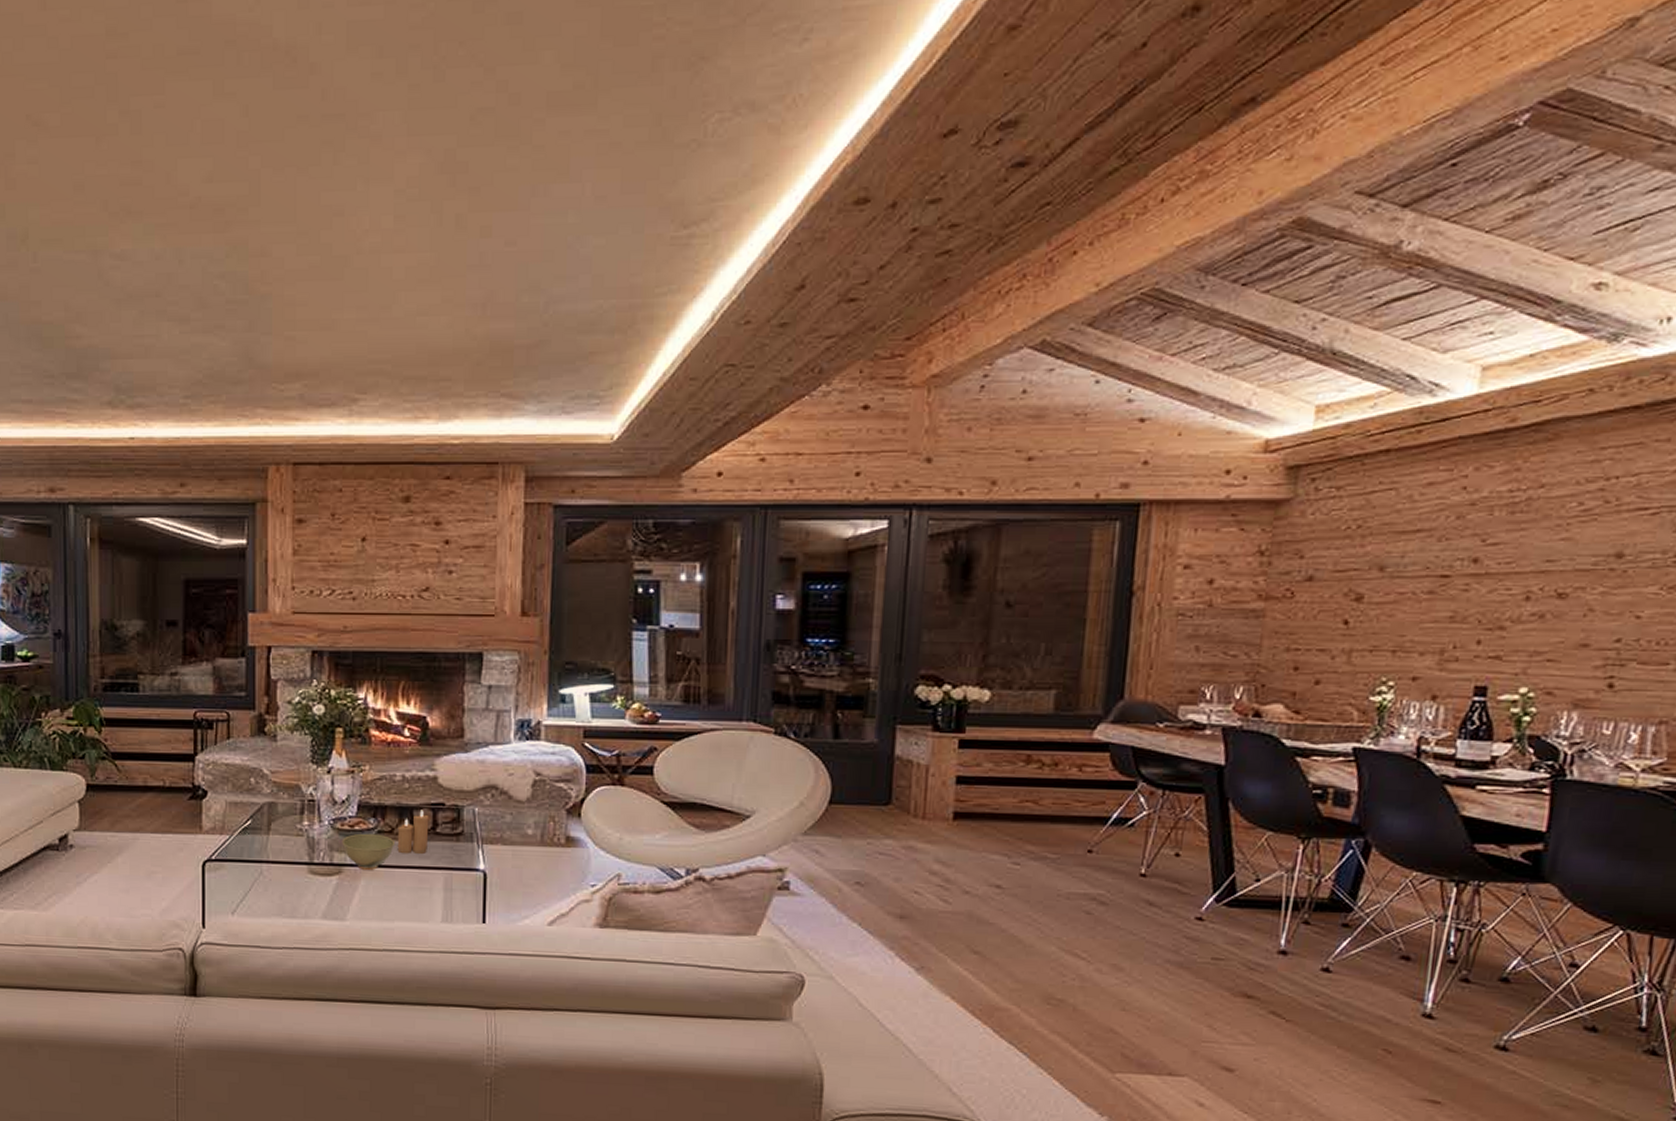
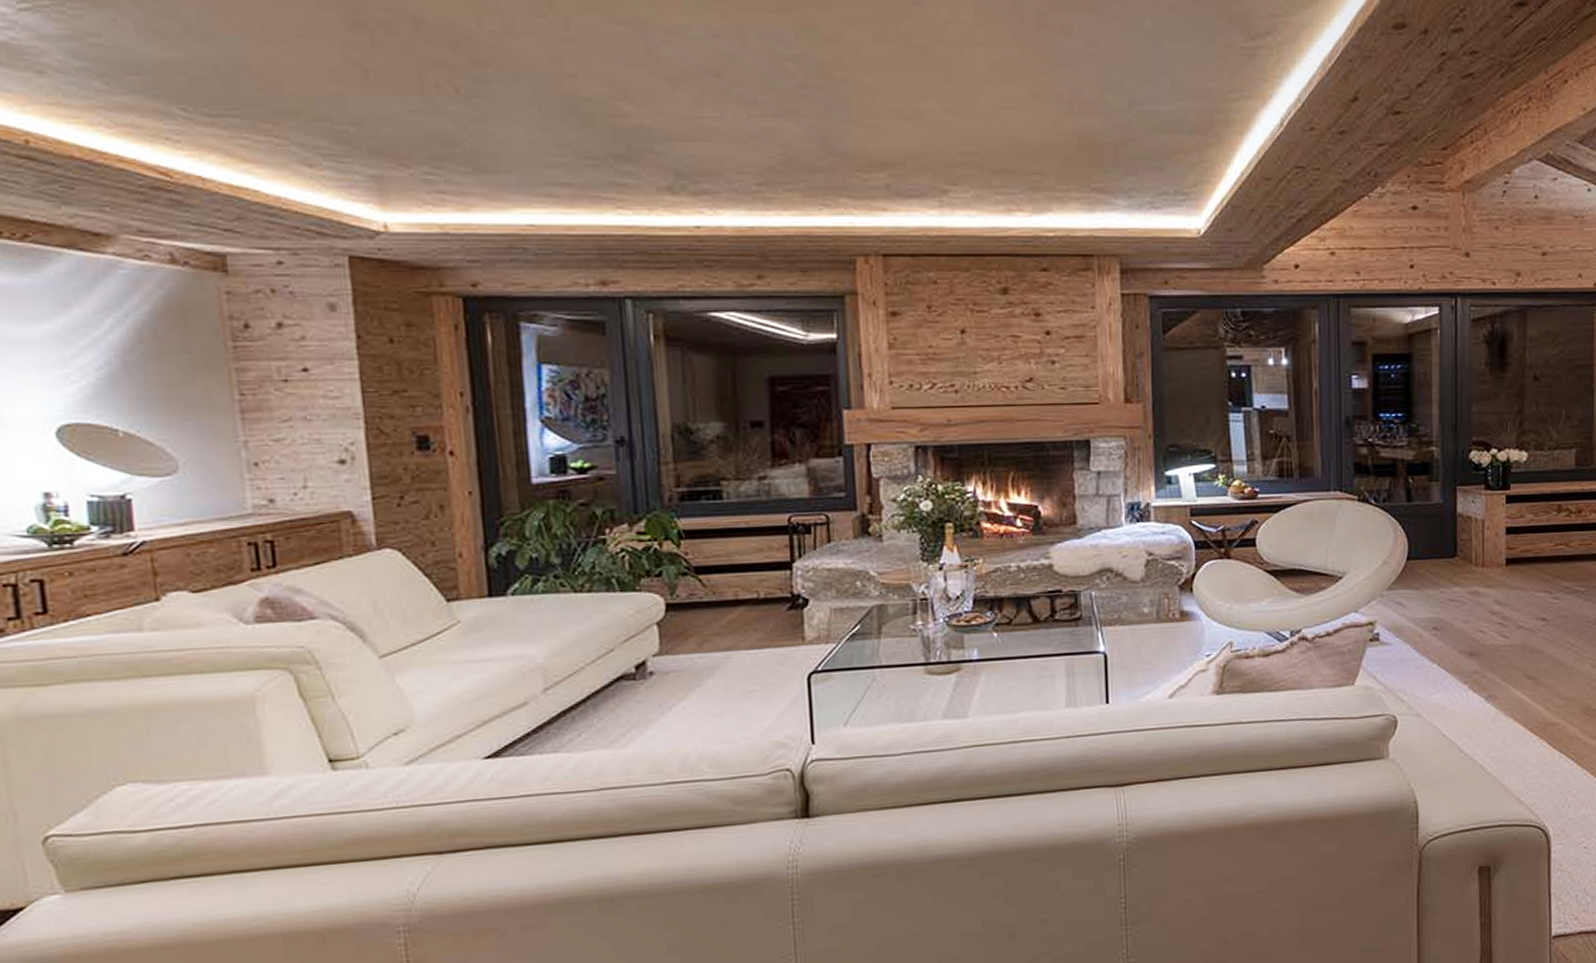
bowl: present [342,833,394,871] -> none [958,626,1014,665]
candle: present [397,810,429,855] -> none [1015,598,1047,645]

